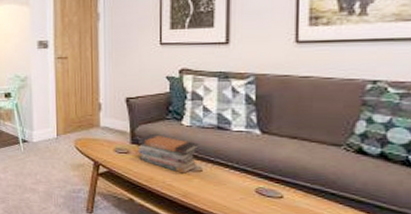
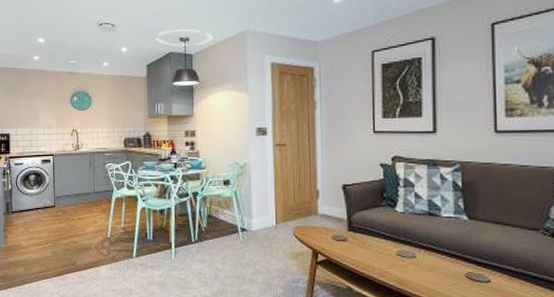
book stack: present [139,134,199,174] -> none [355,221,412,260]

